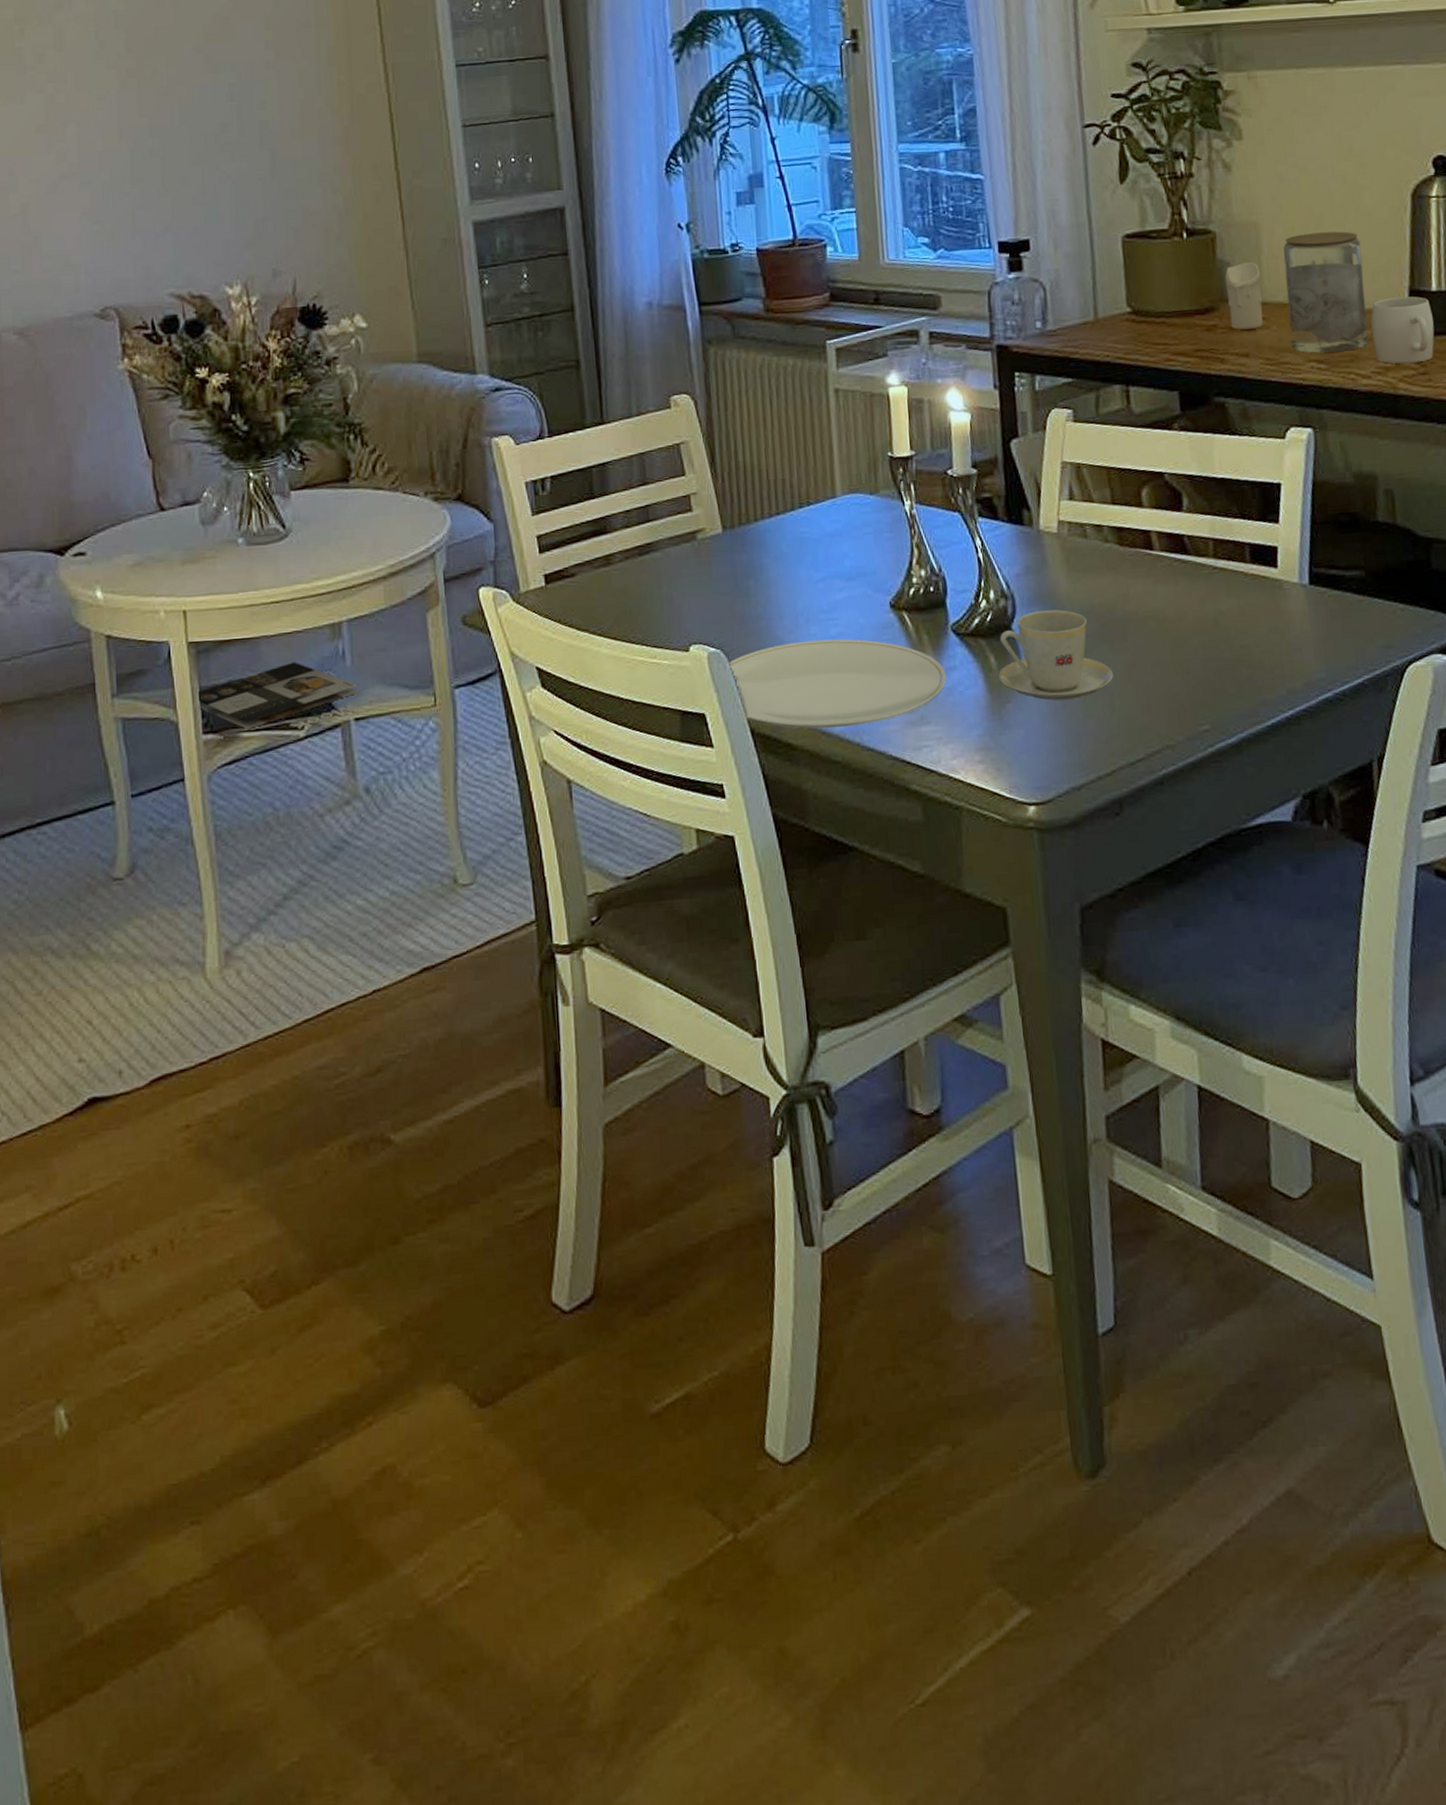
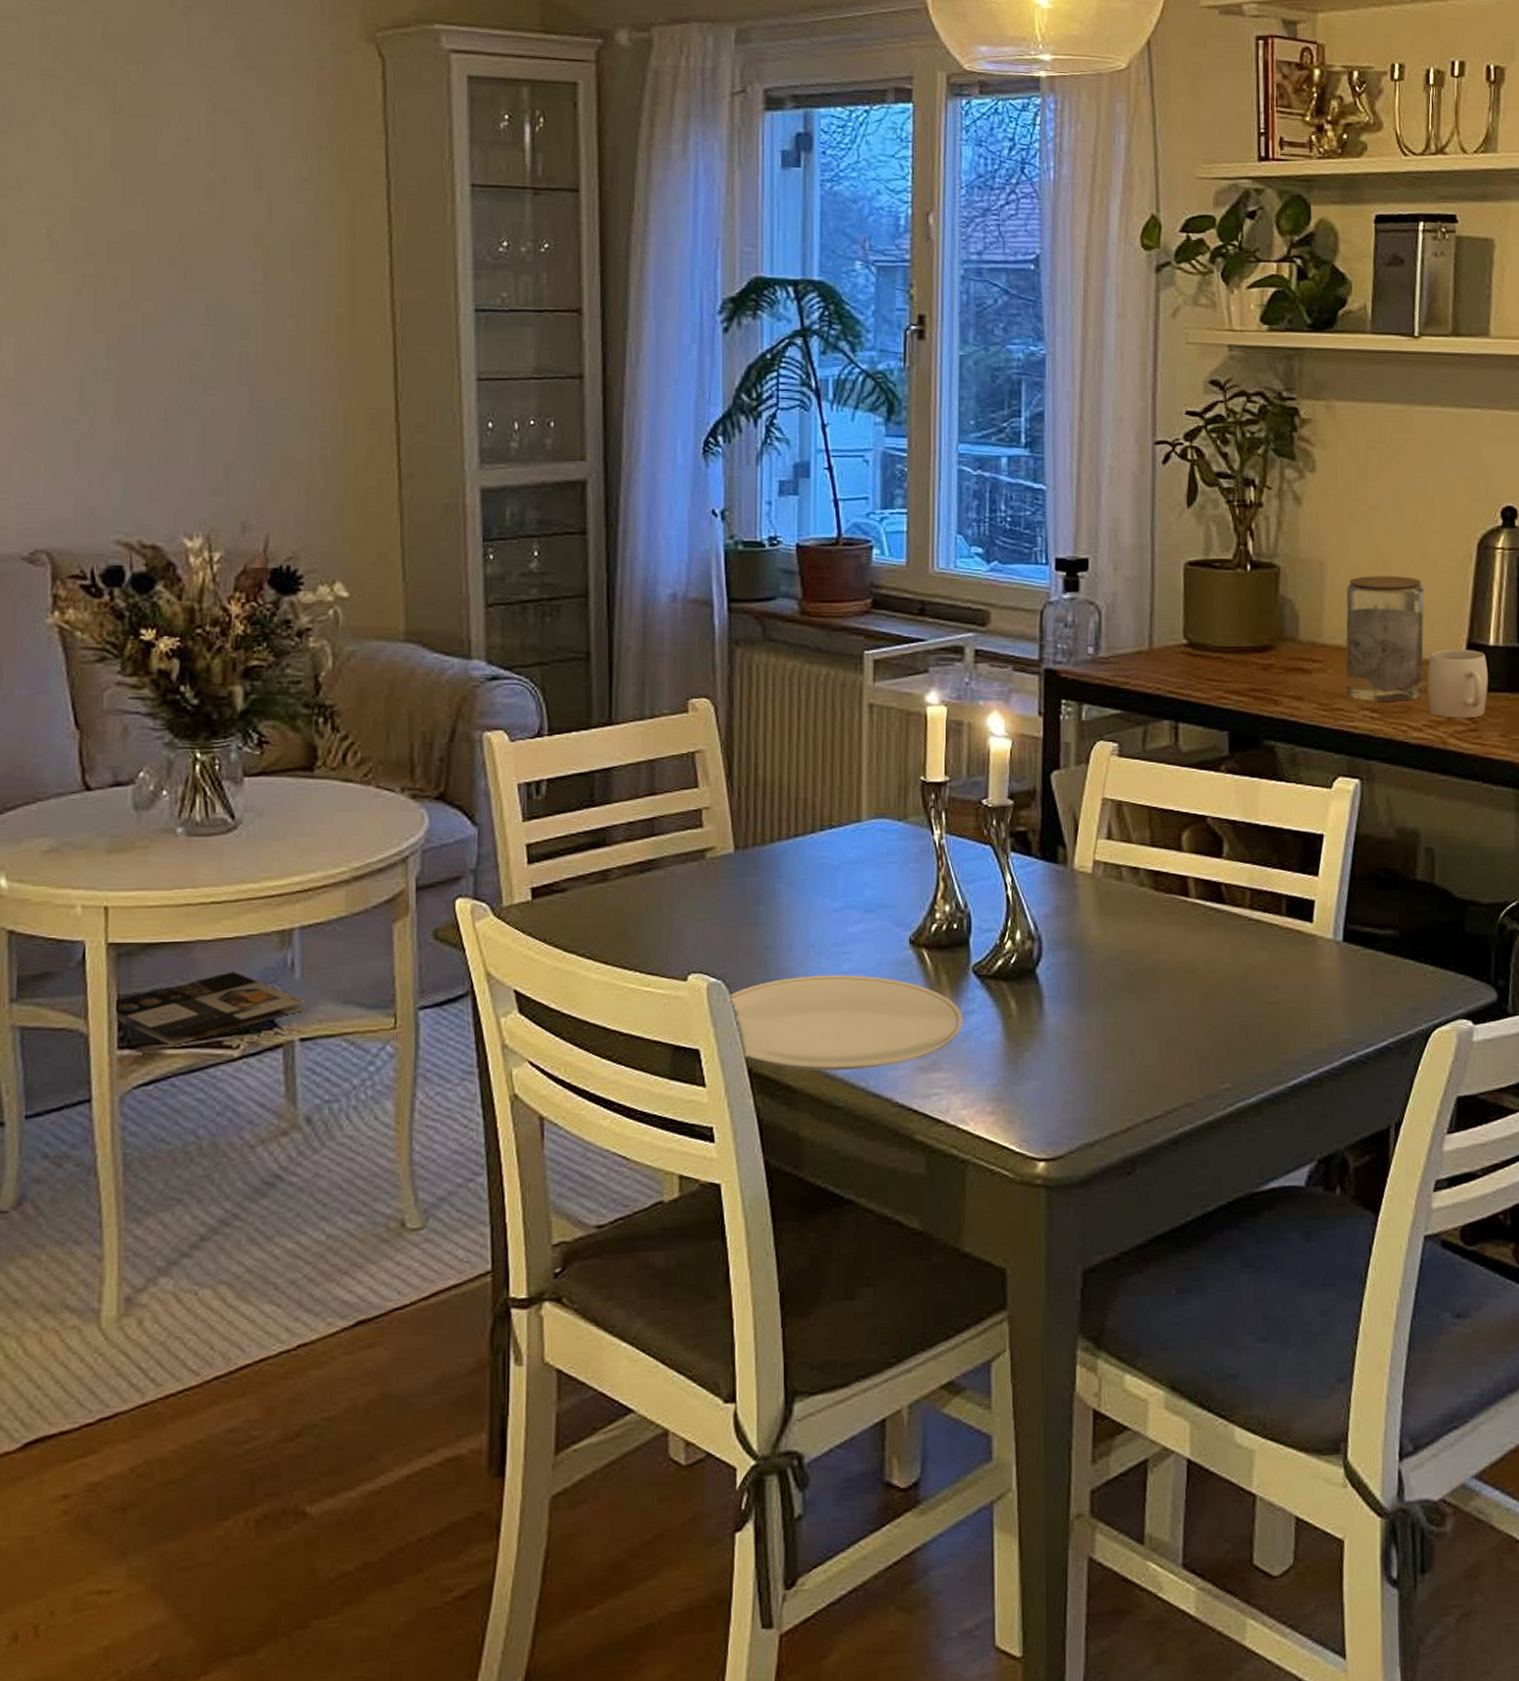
teacup: present [998,610,1113,701] -> none [1018,955,1137,1051]
candle: present [1225,261,1263,330] -> none [1285,600,1322,671]

